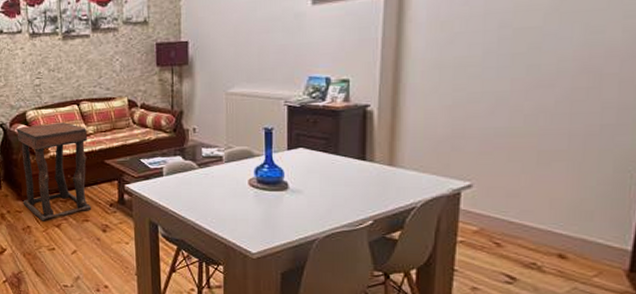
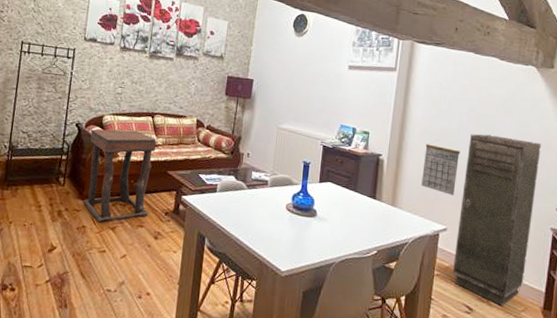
calendar: none [430,81,488,143] -> present [421,144,461,195]
storage cabinet: none [483,53,624,272] -> present [452,134,541,306]

